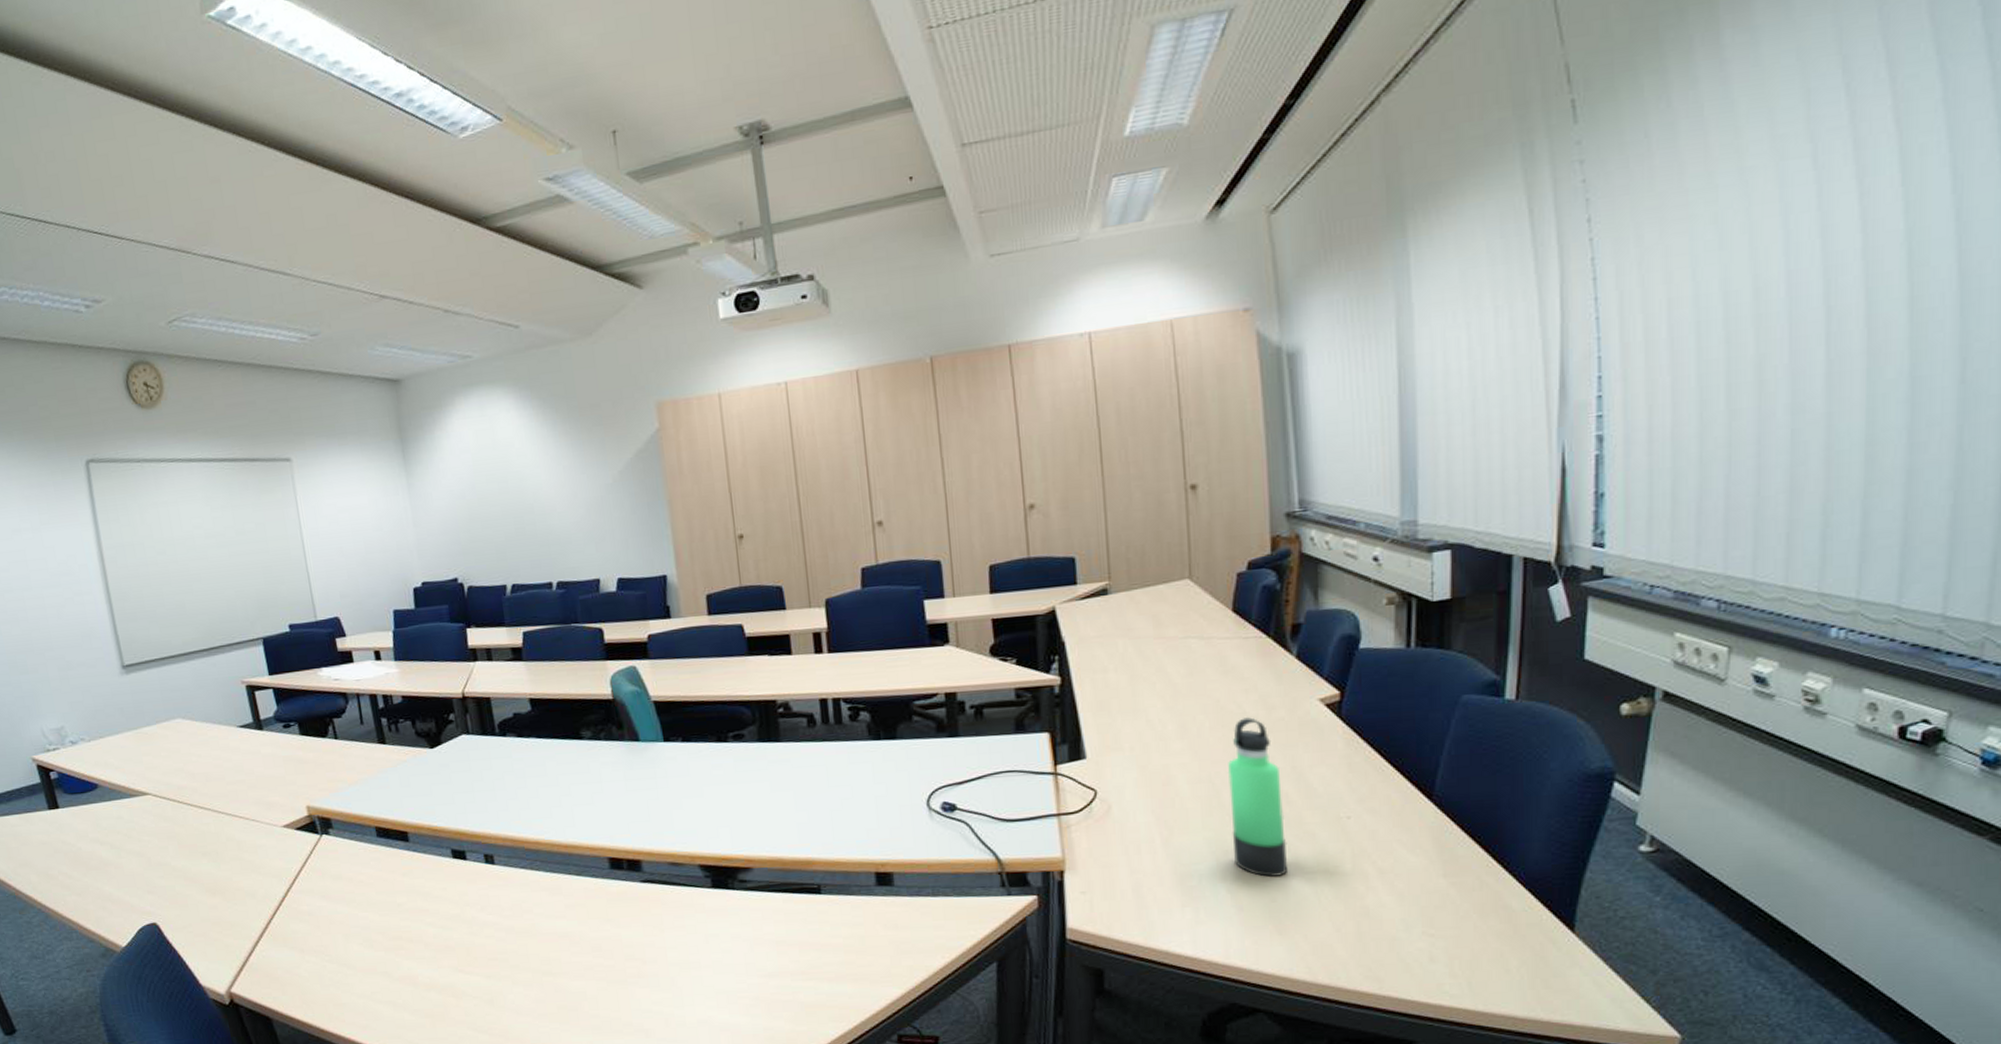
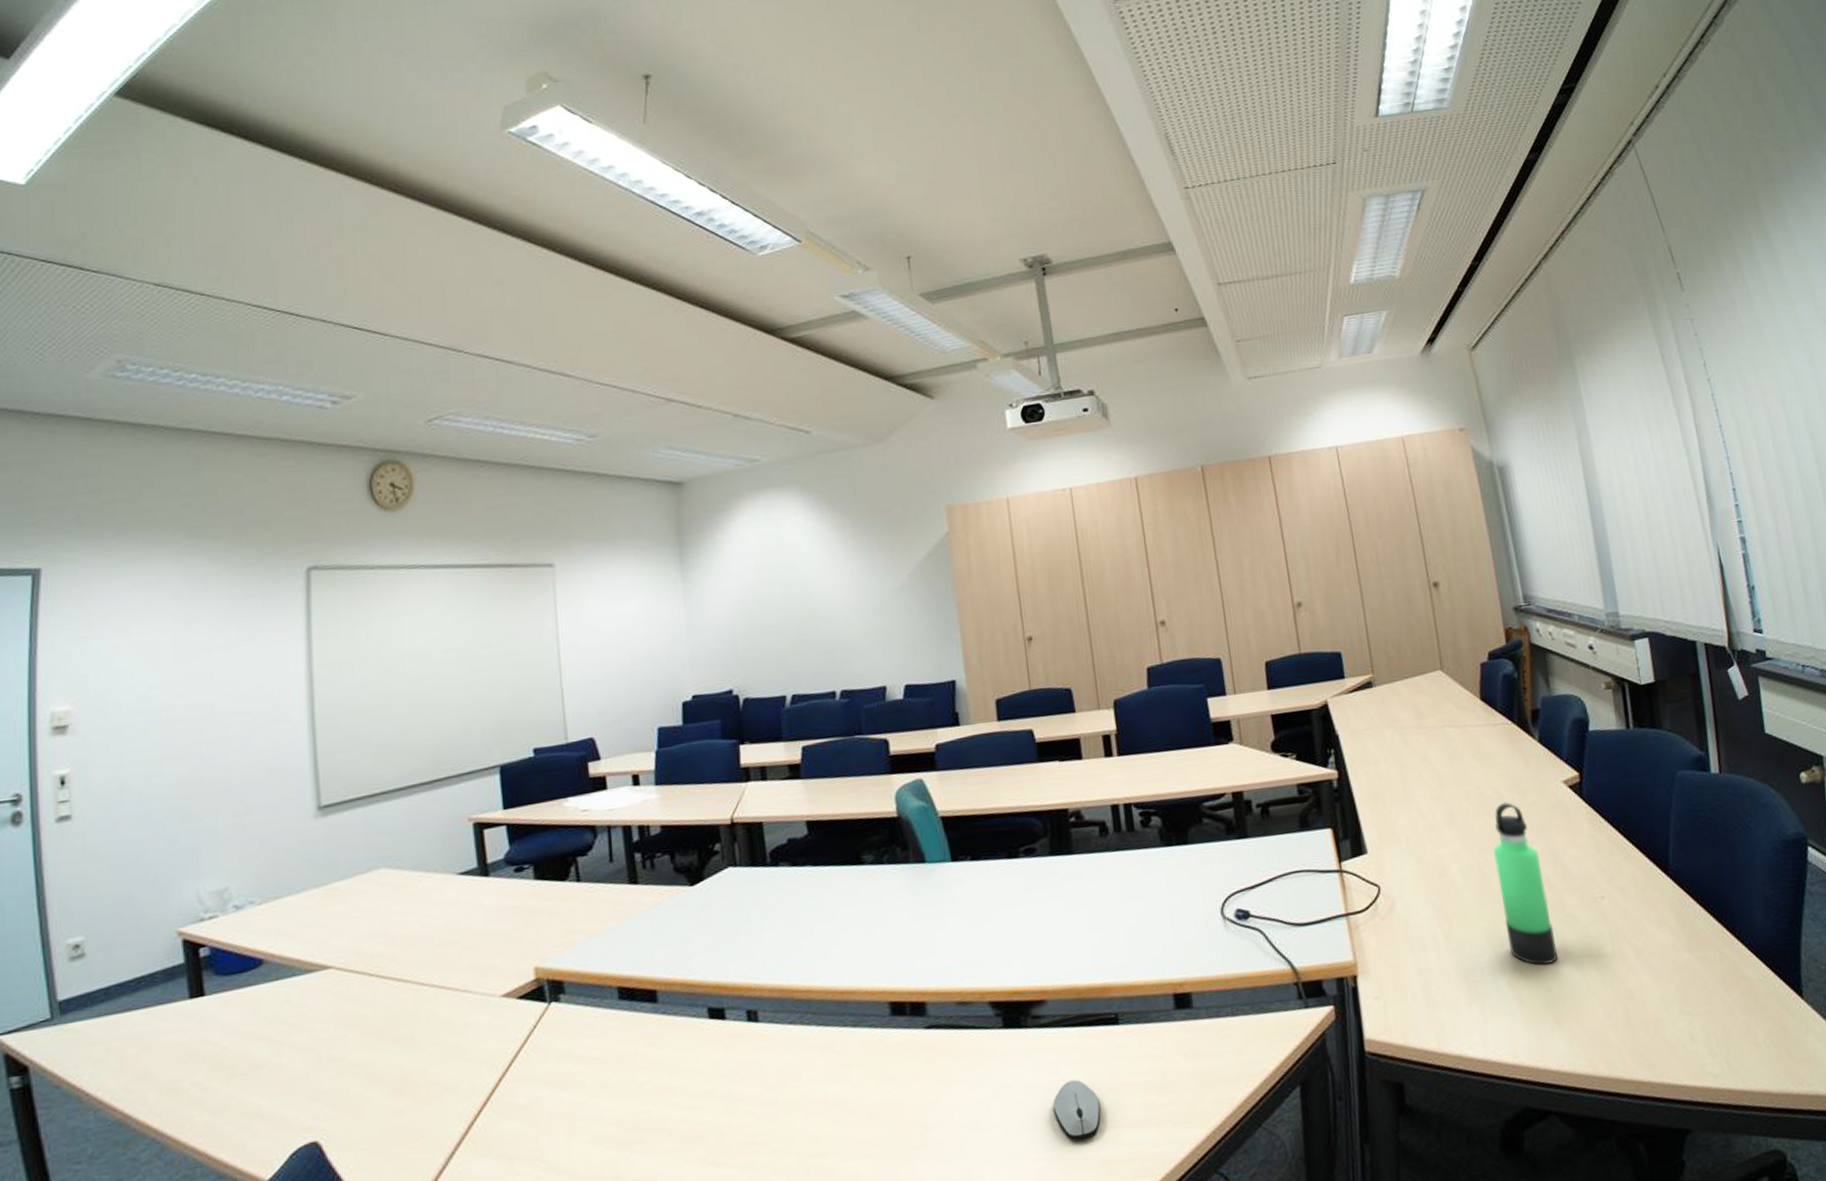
computer mouse: none [756,936,802,987] -> present [1052,1079,1101,1142]

